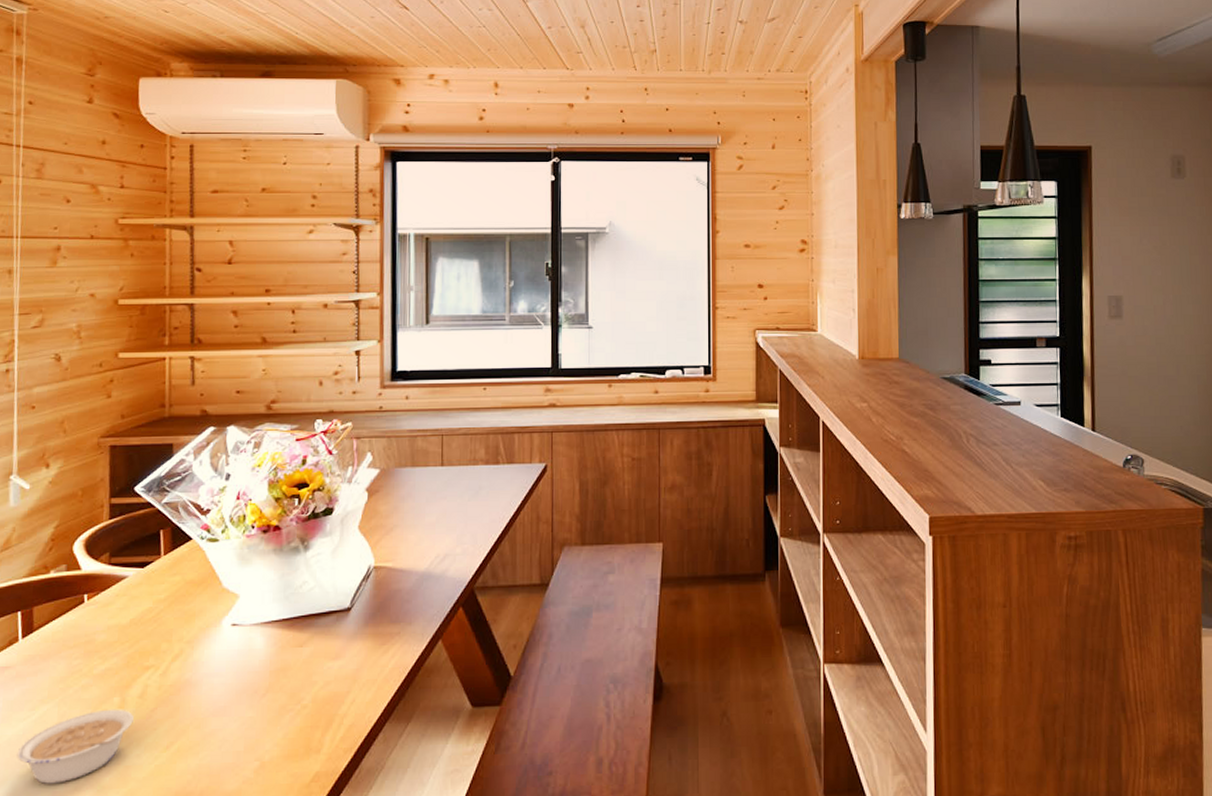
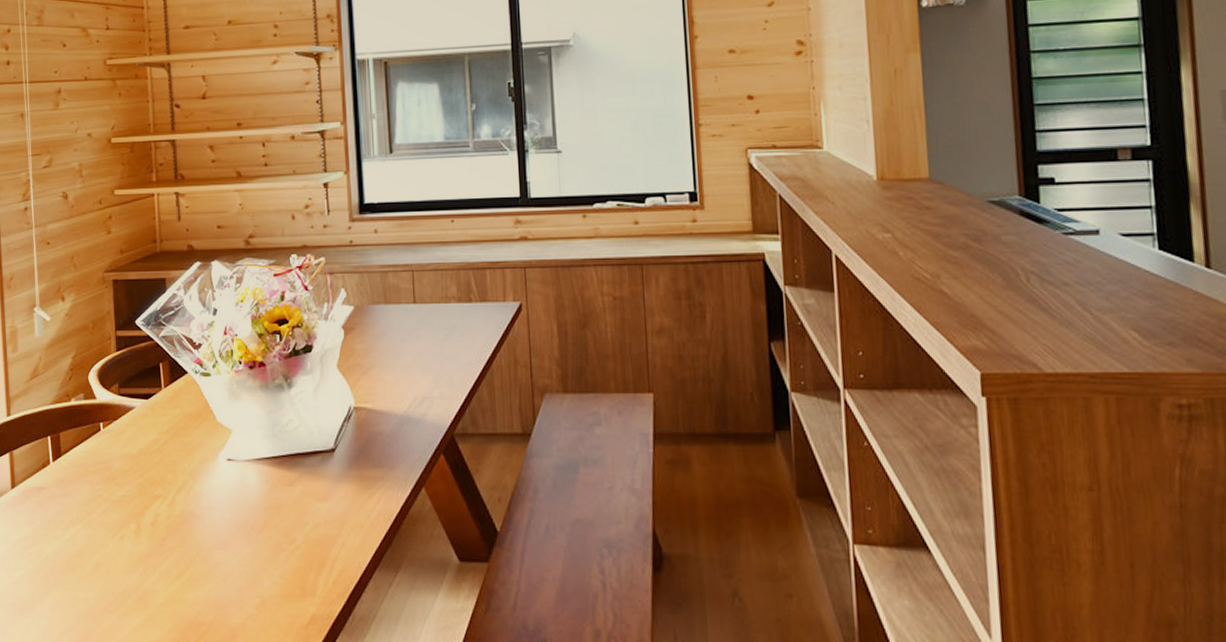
legume: present [17,709,134,784] -> none [55,534,148,602]

